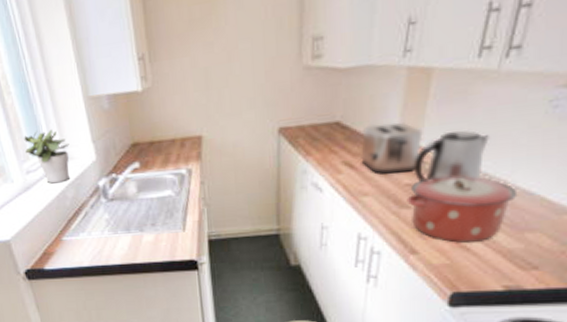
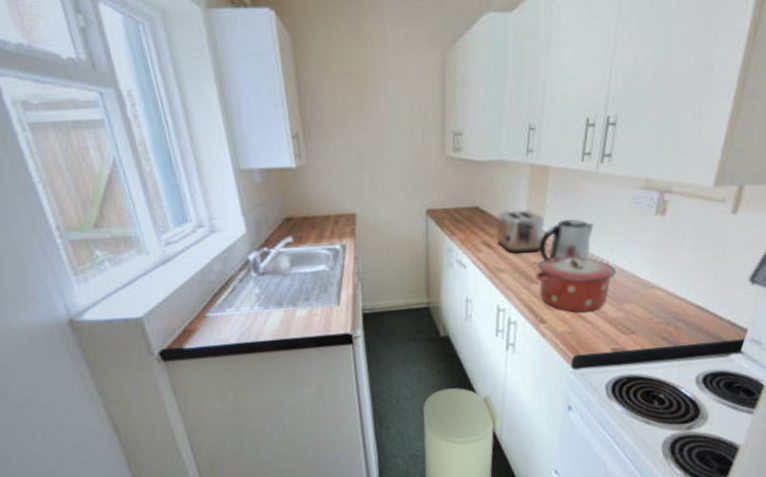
potted plant: present [24,129,69,184] -> none [164,200,217,256]

